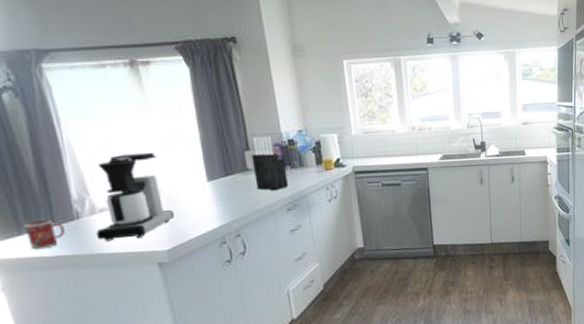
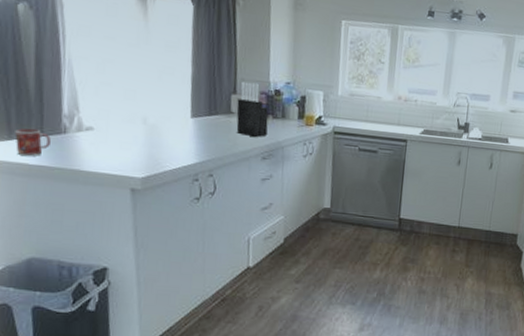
coffee maker: present [96,152,175,241] -> none [78,78,155,162]

